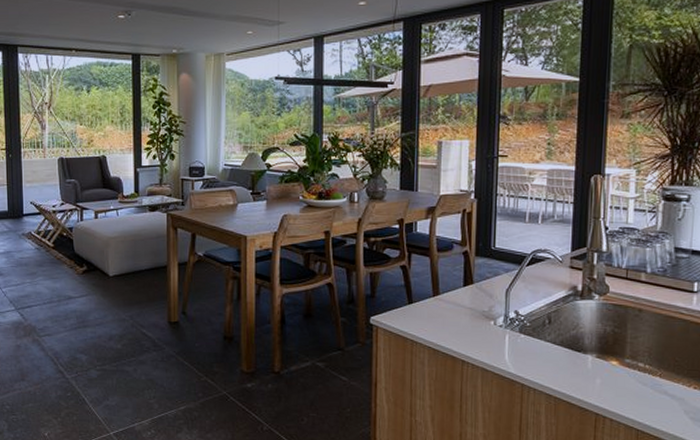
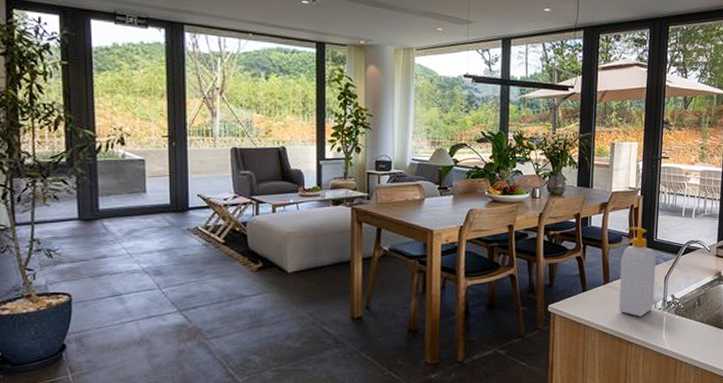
soap bottle: none [450,234,494,334] -> present [618,227,656,317]

